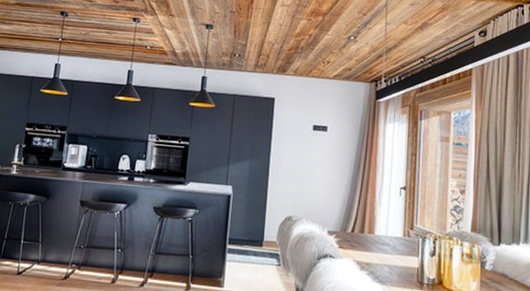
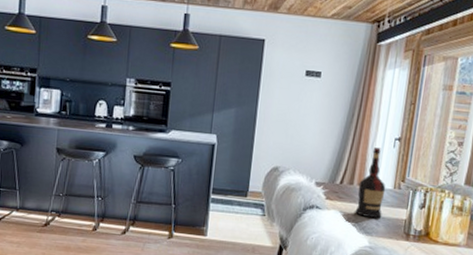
liquor: none [368,196,396,267] -> present [355,147,386,218]

